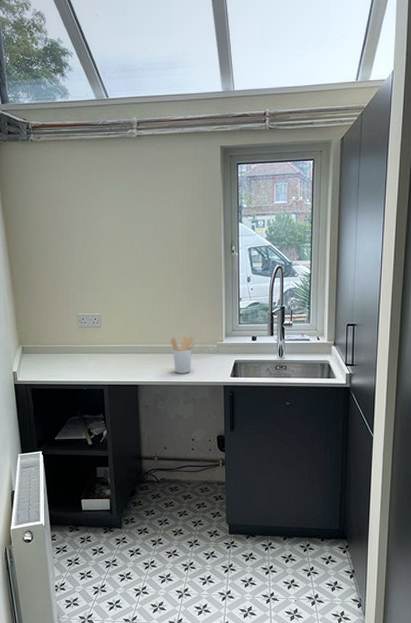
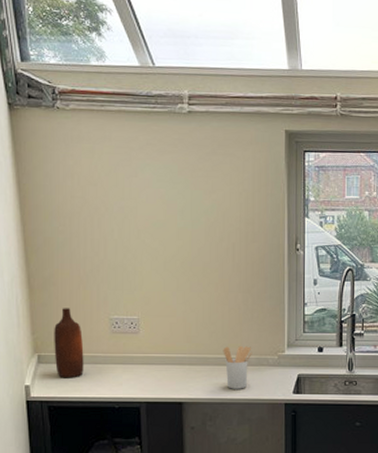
bottle: none [34,308,58,366] -> present [54,308,84,378]

